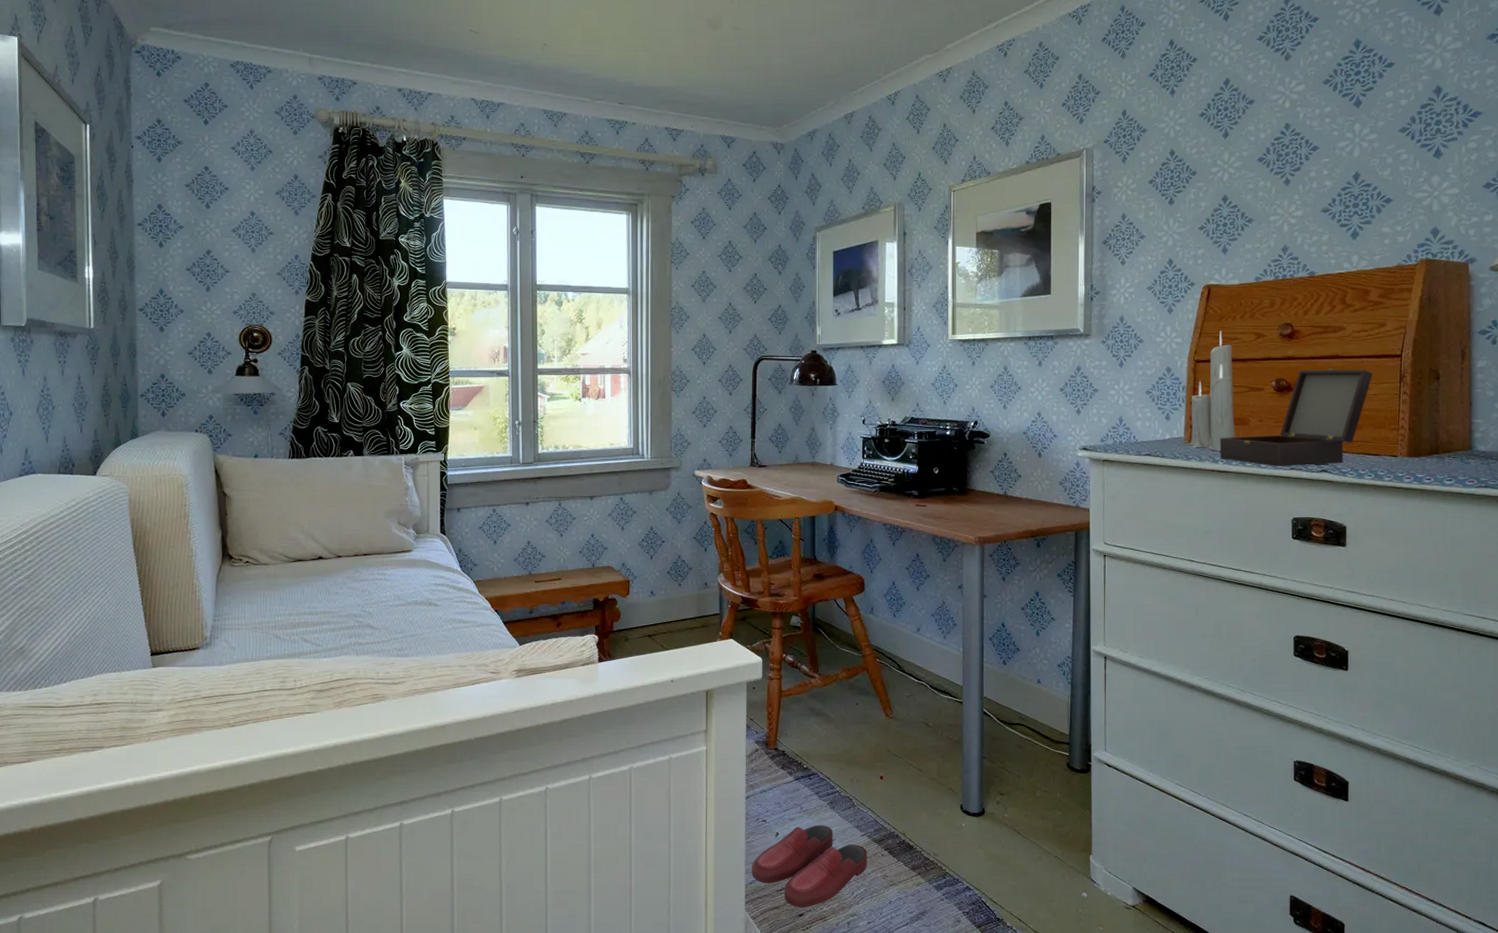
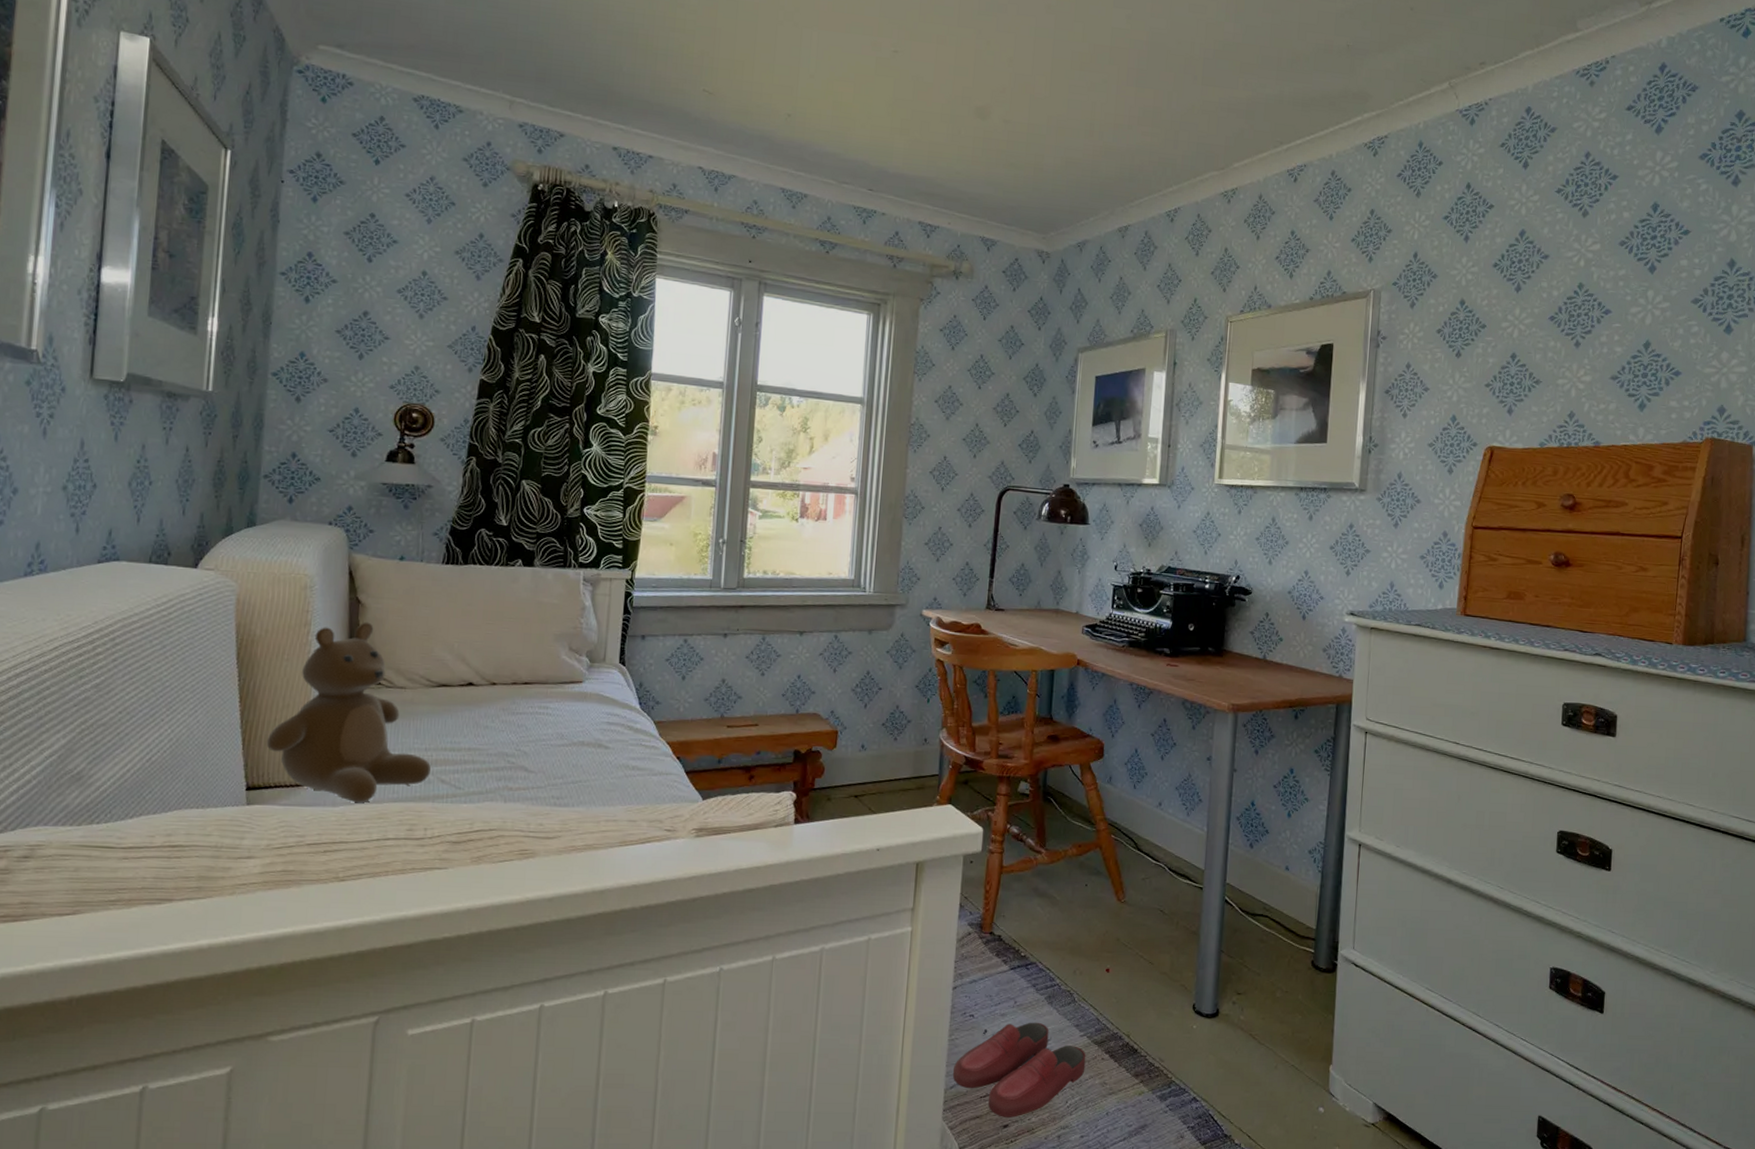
teddy bear: none [163,511,296,662] -> present [266,622,432,803]
candle: present [1189,331,1236,451] -> none [1461,497,1512,626]
jewelry box: present [1219,367,1373,467] -> none [1492,543,1653,648]

